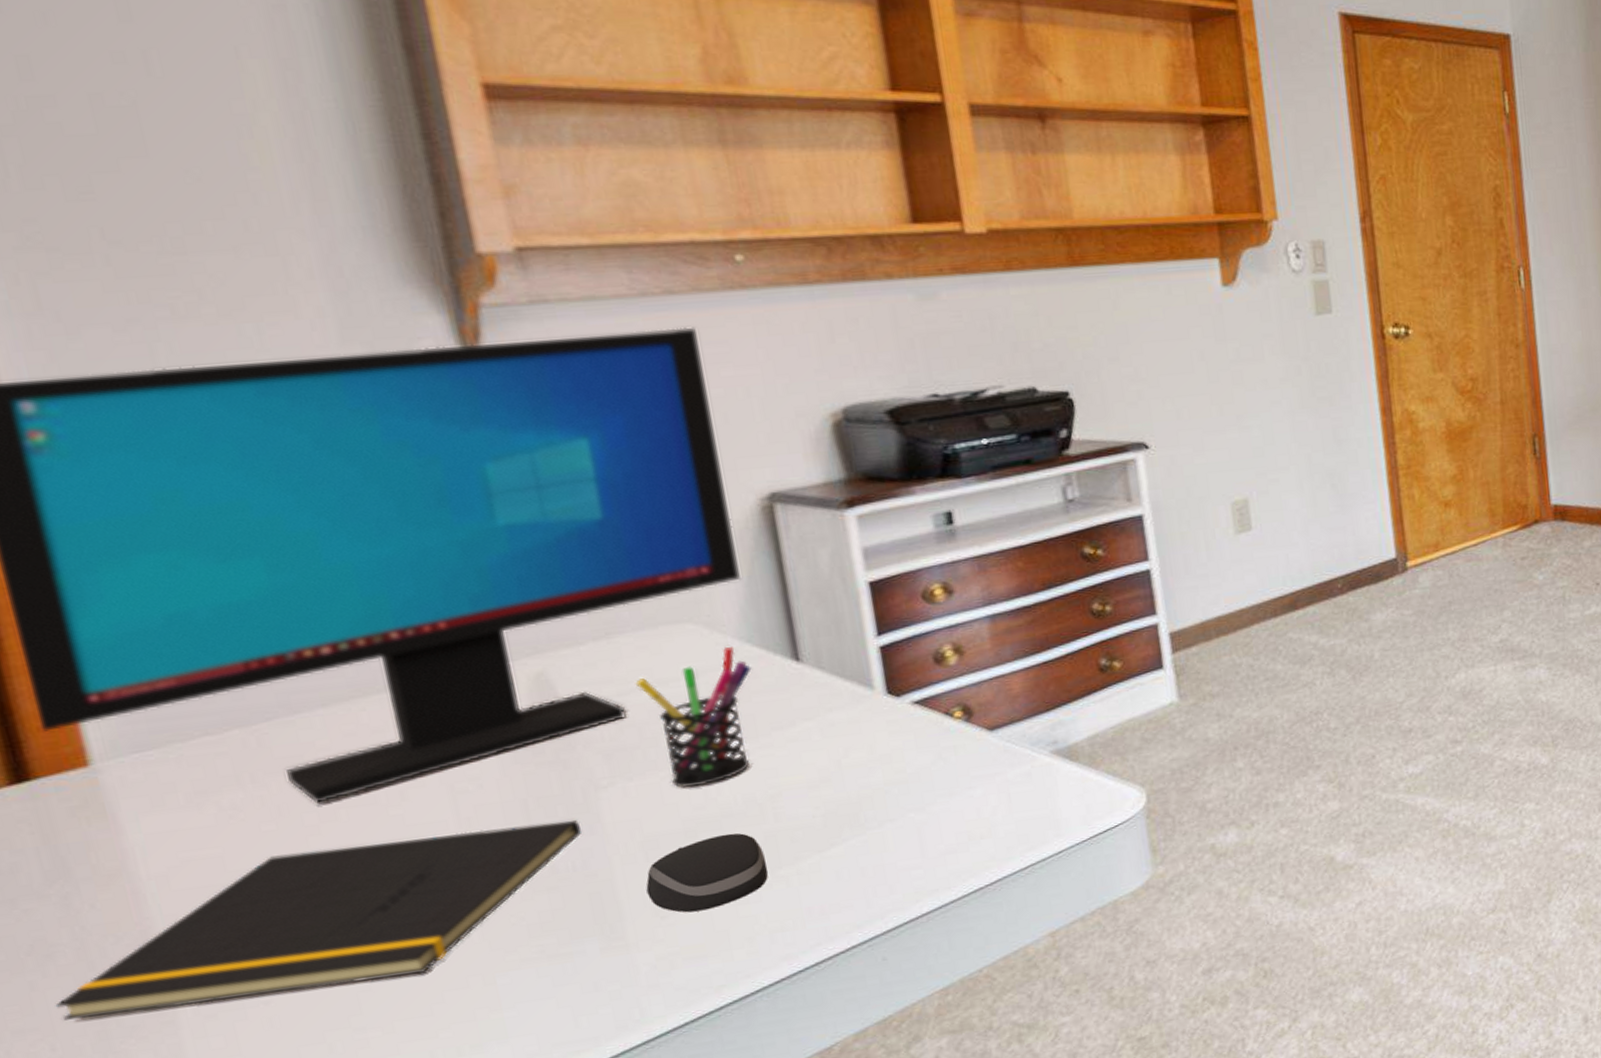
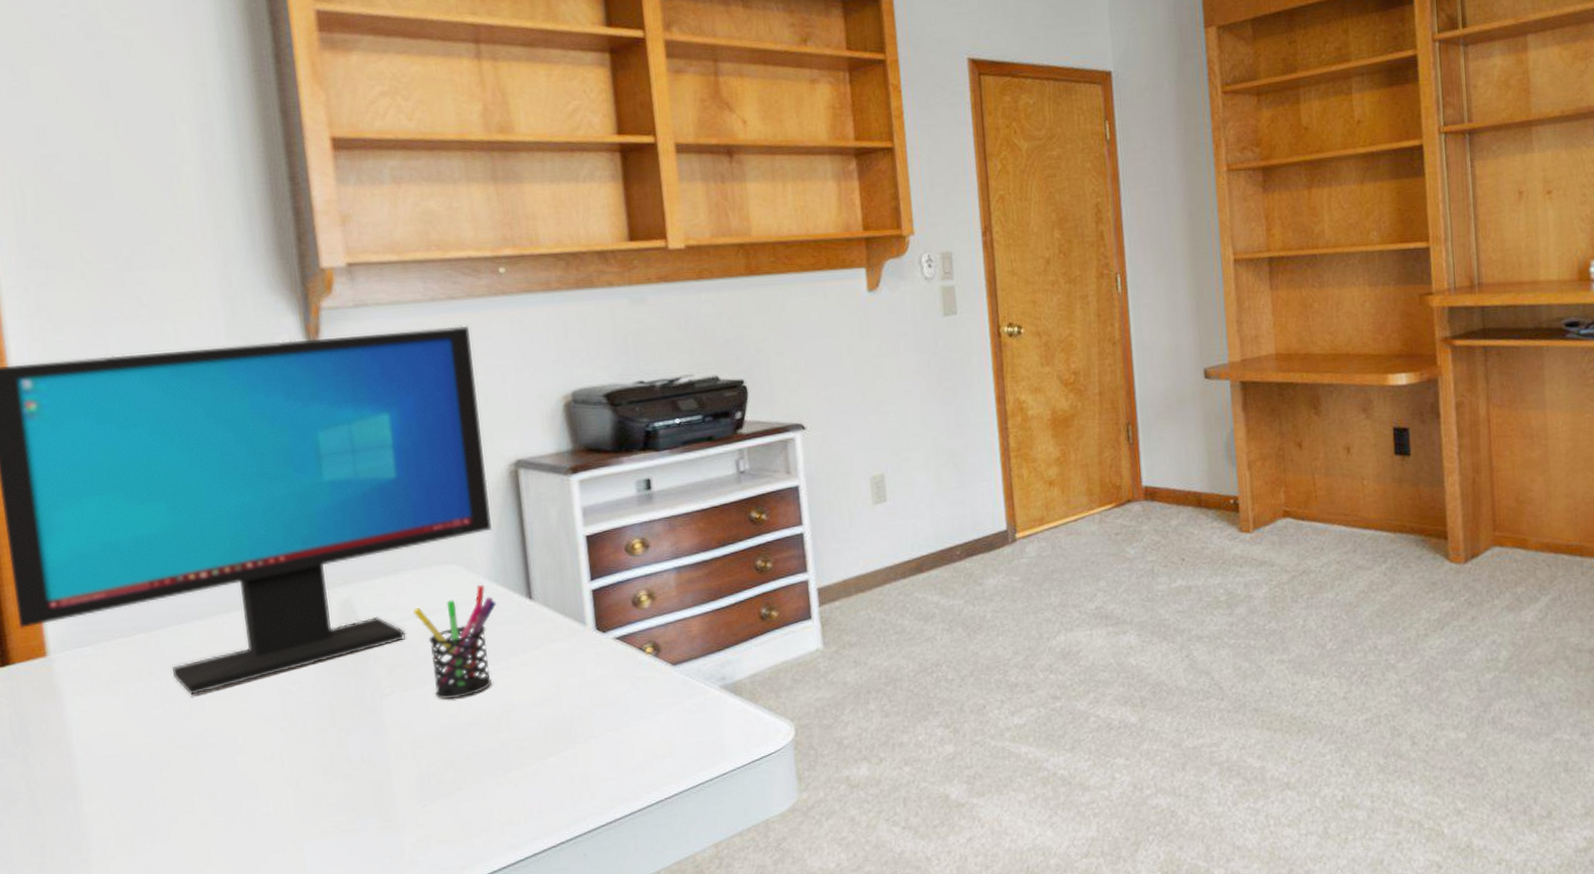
notepad: present [55,819,583,1020] -> none [14,720,370,852]
computer mouse: present [646,833,768,913] -> none [412,739,501,803]

